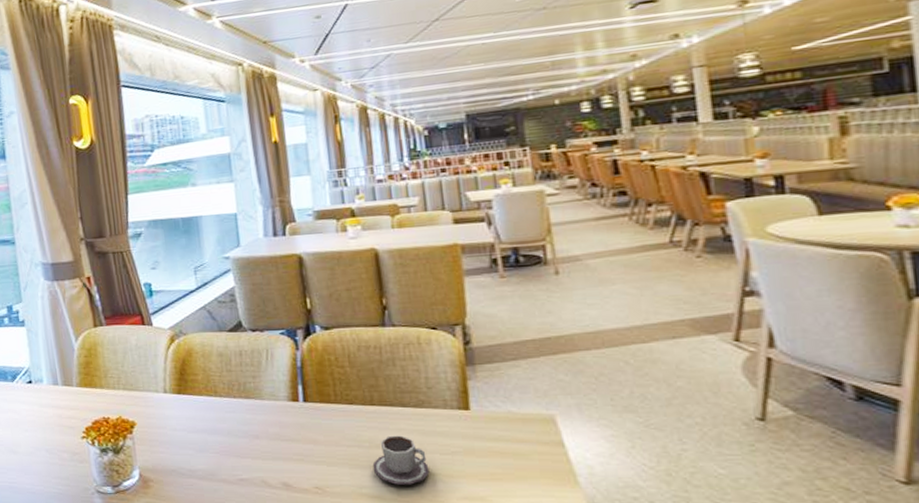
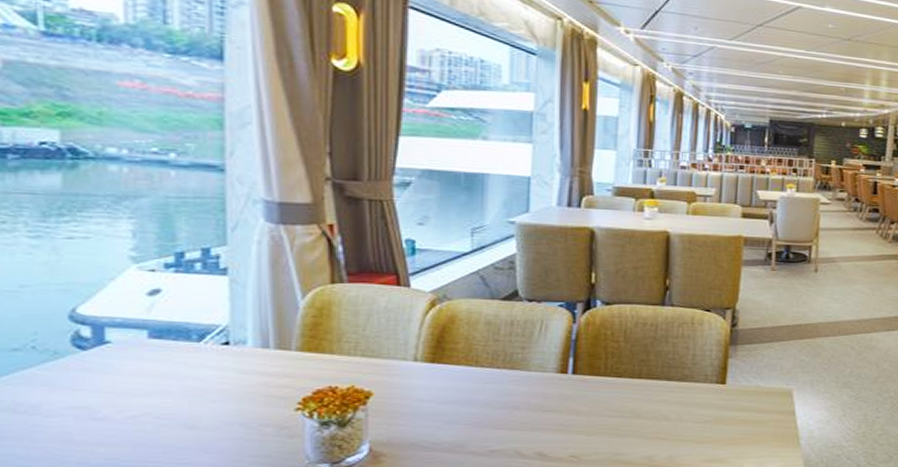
cup: present [372,435,430,485] -> none [630,406,682,451]

